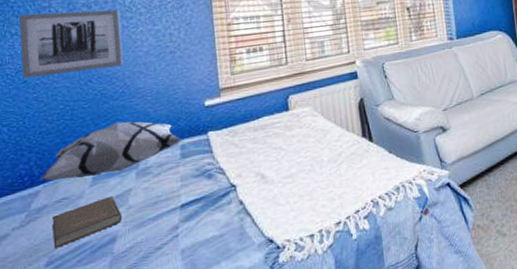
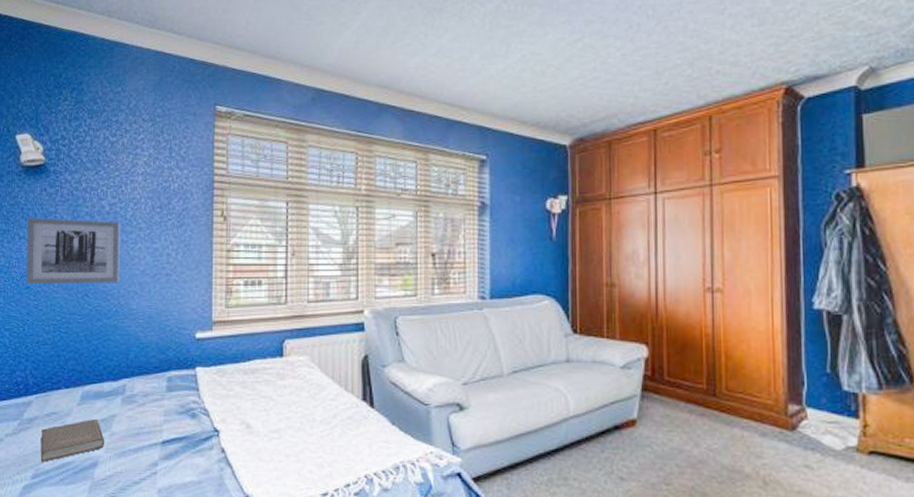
decorative pillow: present [40,121,182,181] -> none [34,342,170,395]

